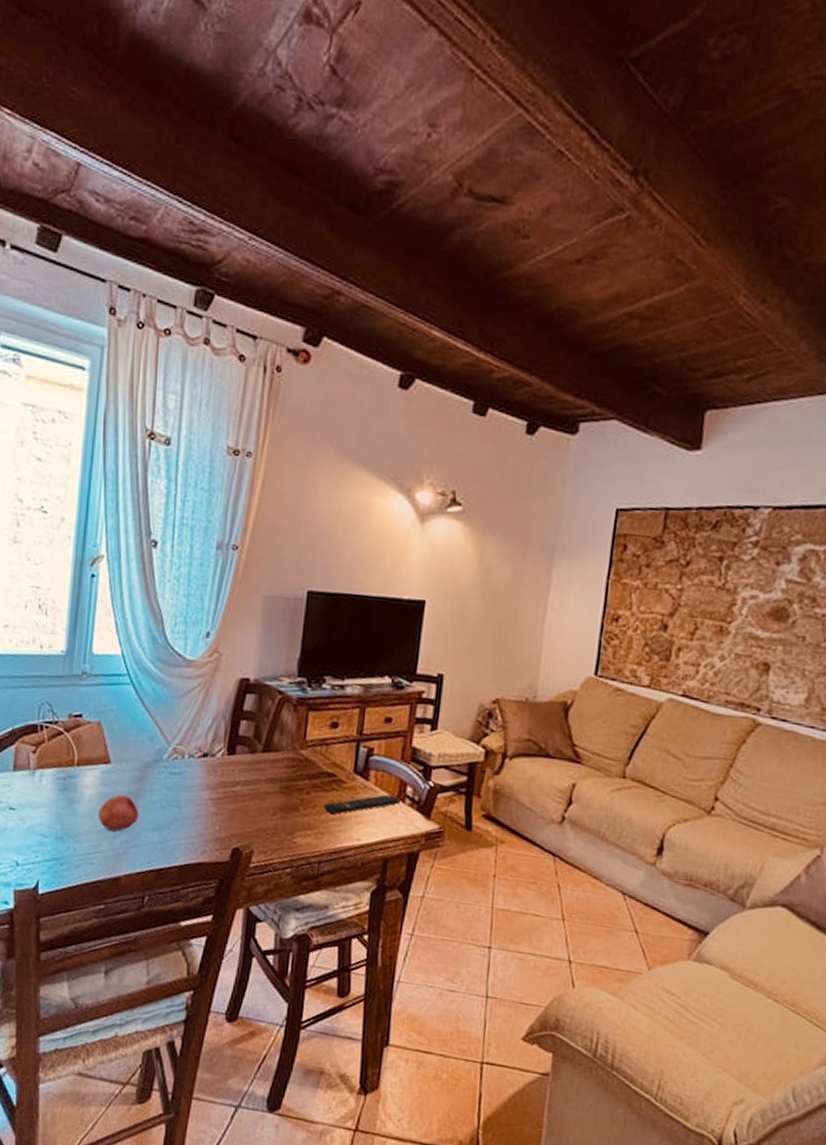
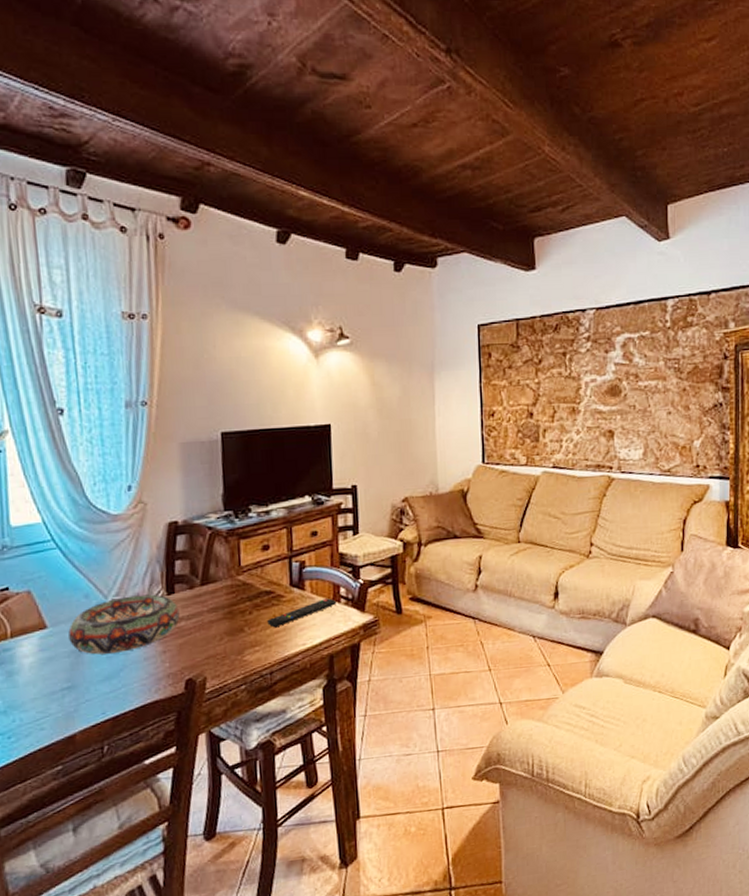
fruit: present [98,794,139,832] -> none [41,654,86,693]
decorative bowl: none [129,747,237,805] -> present [68,594,180,655]

